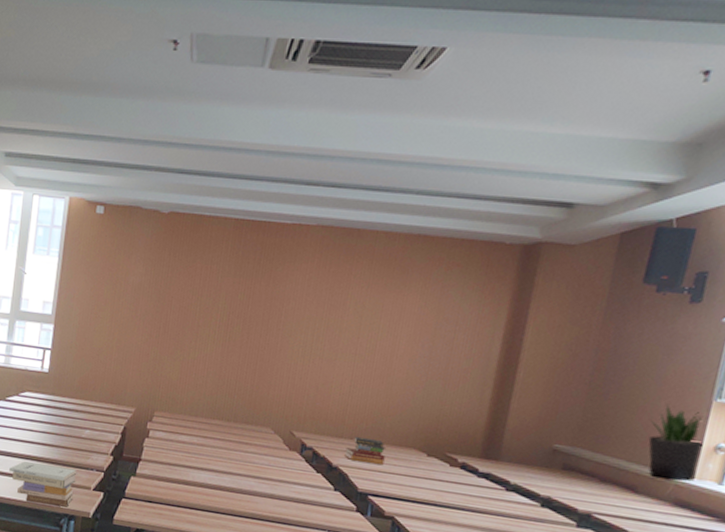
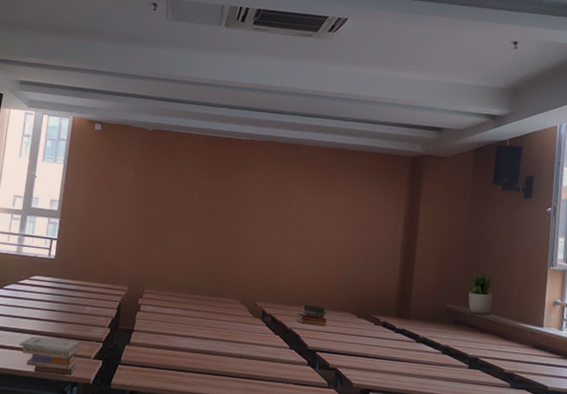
planter: none [585,405,624,460] -> present [468,273,493,315]
planter: present [648,405,703,481] -> none [510,272,546,329]

